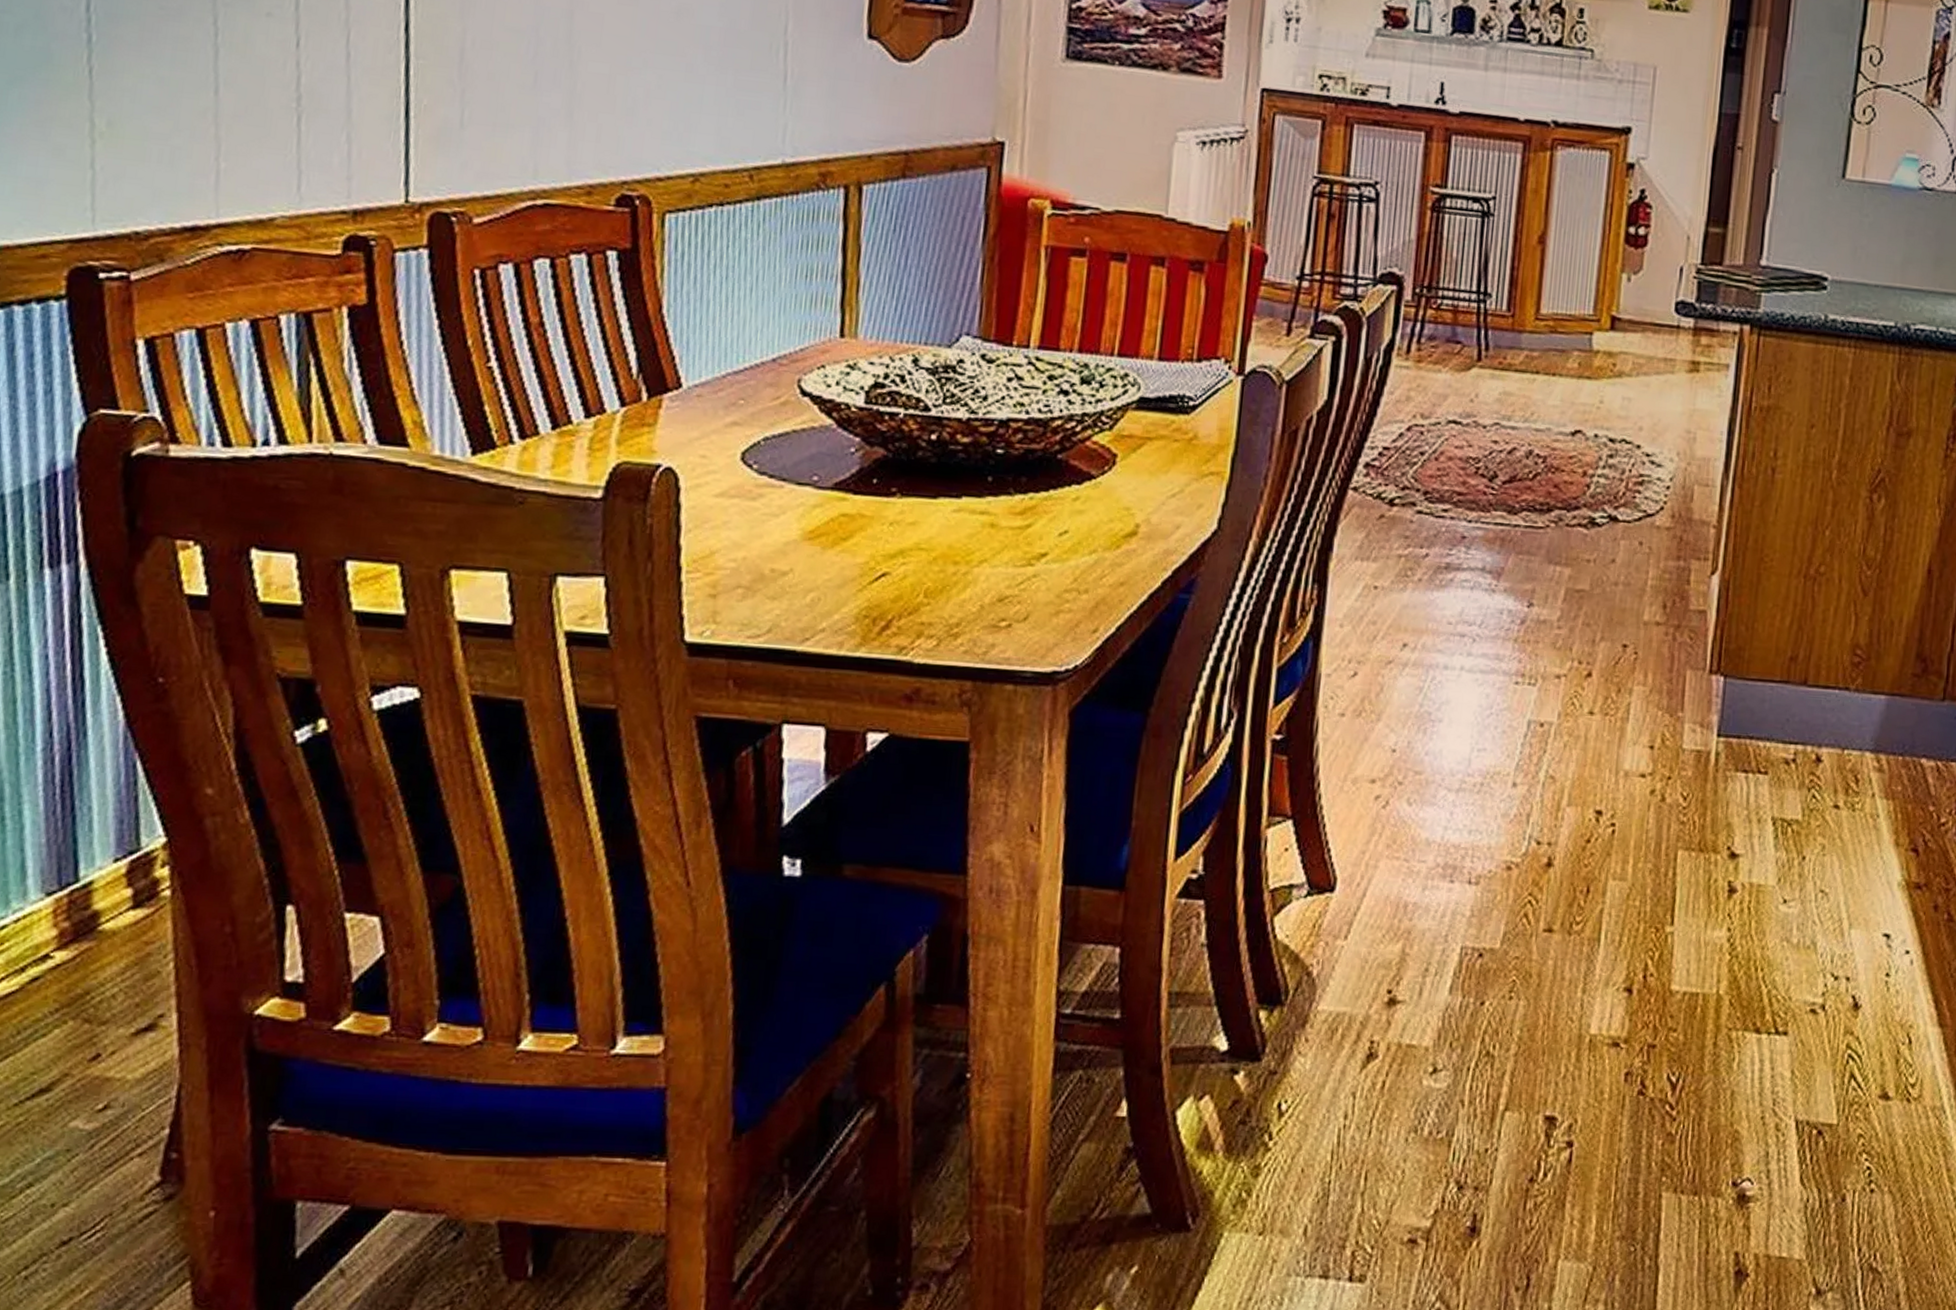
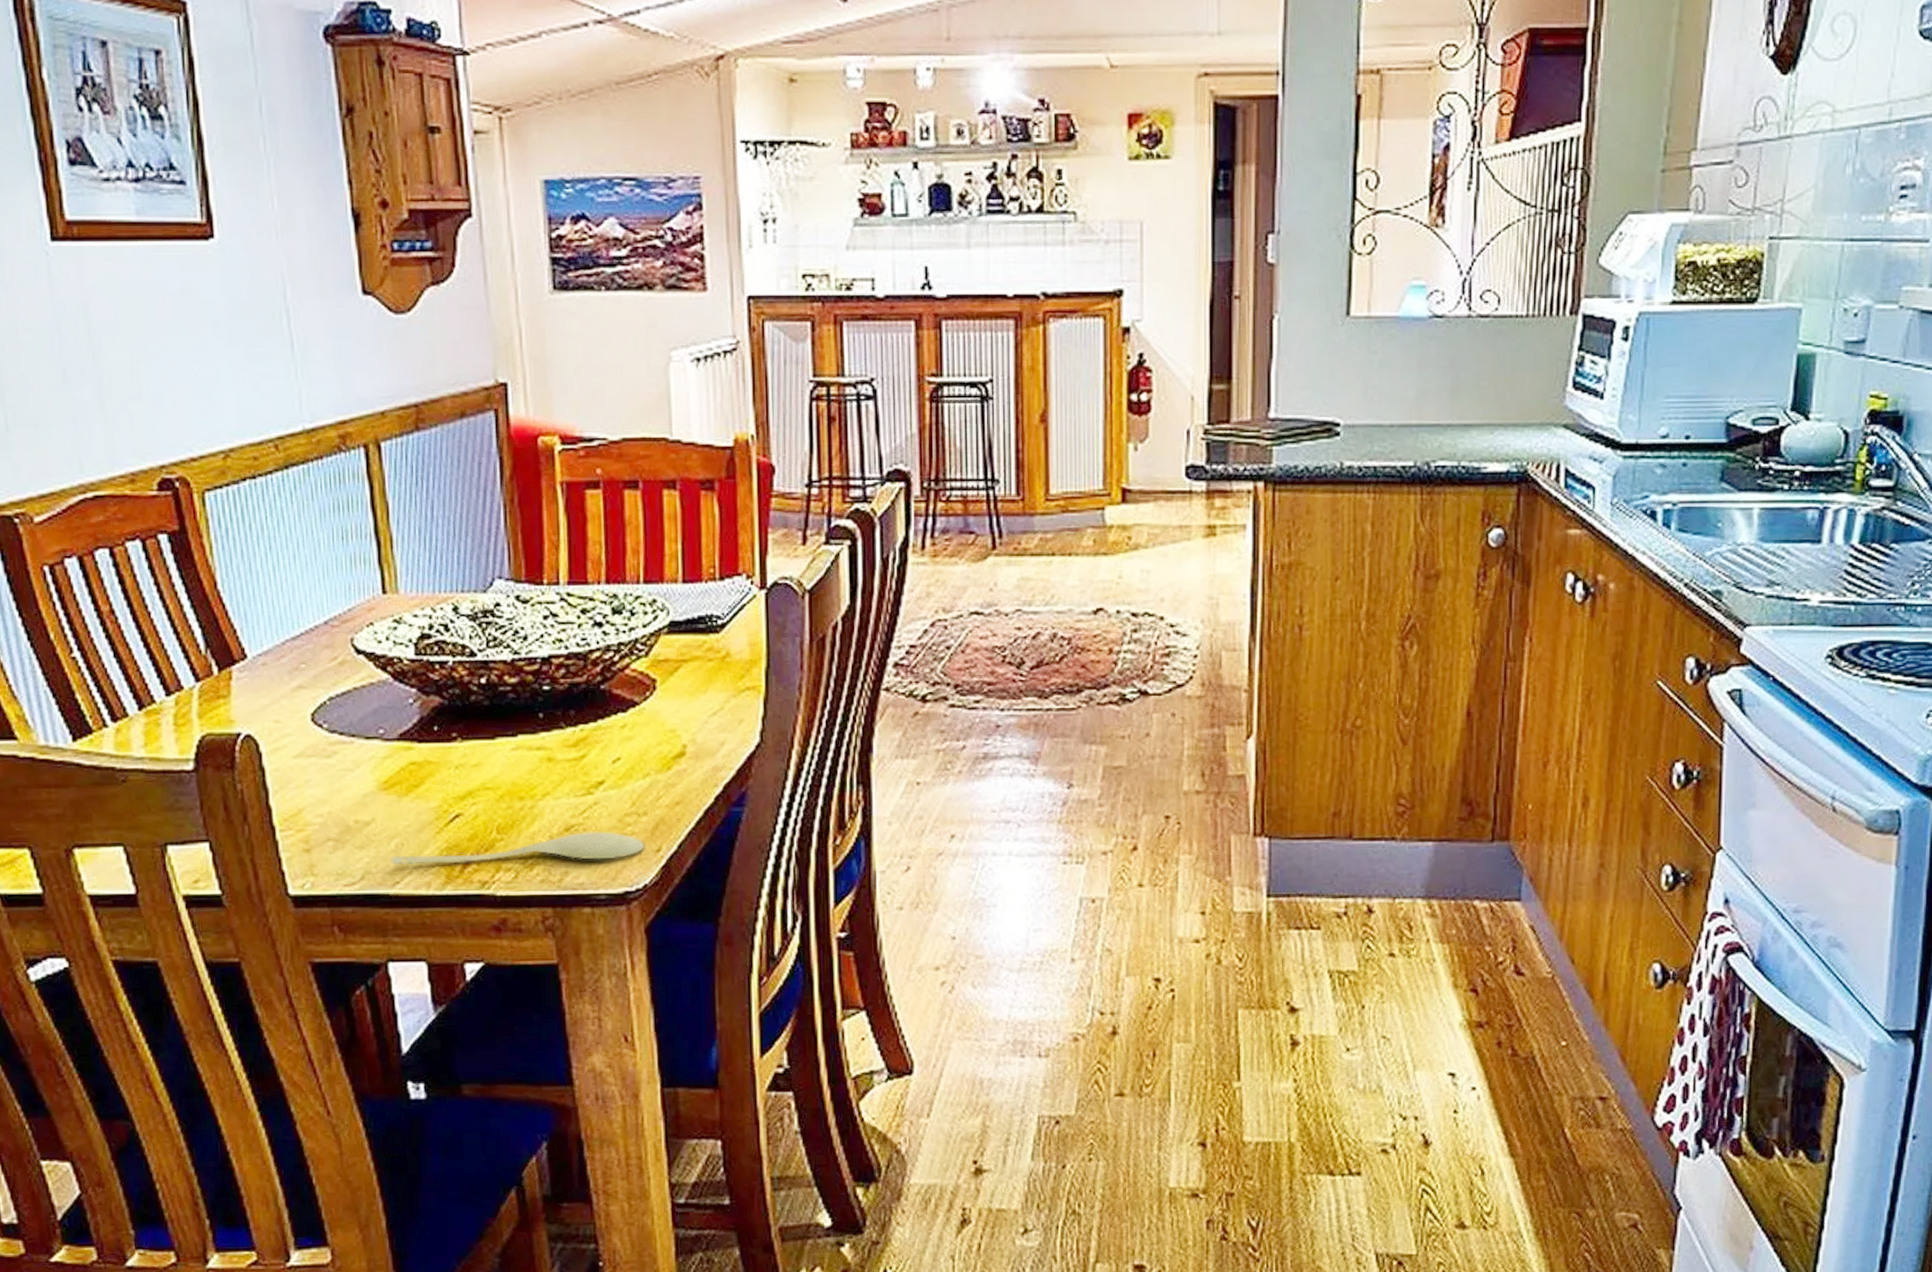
spoon: none [803,604,1082,636] -> present [391,831,645,866]

